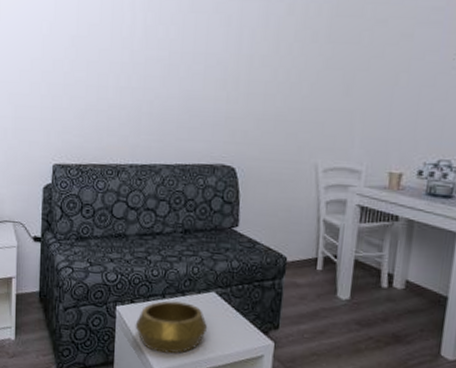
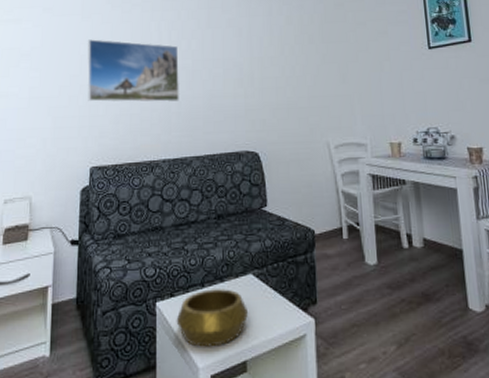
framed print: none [50,16,154,100] -> present [87,39,180,103]

